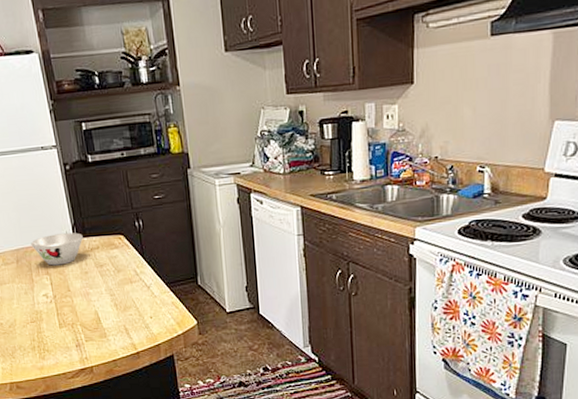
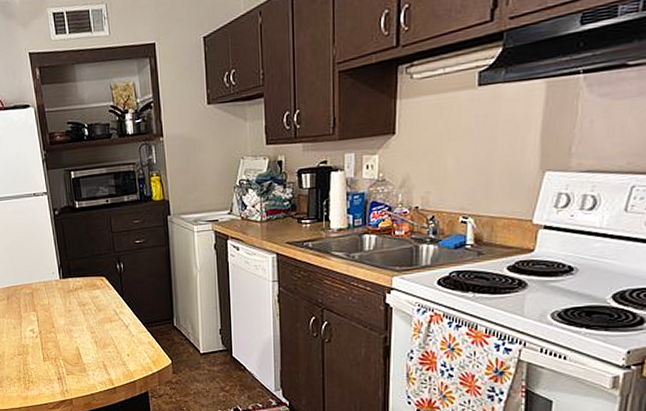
bowl: present [31,232,83,266] -> none [21,273,68,303]

